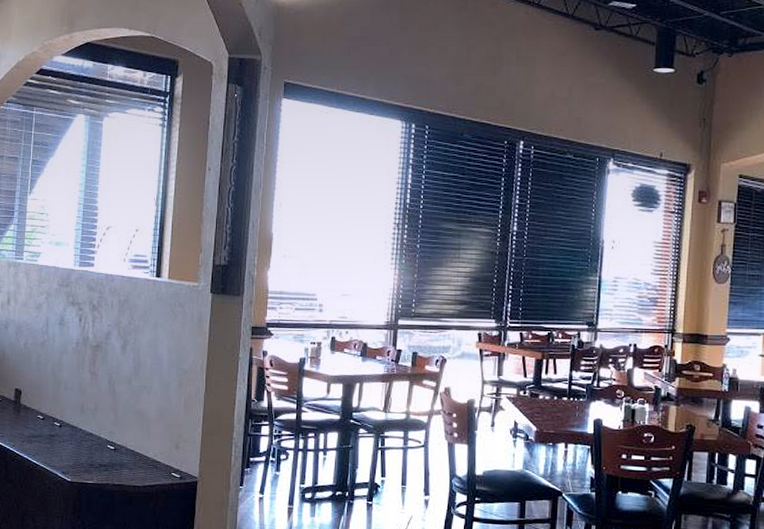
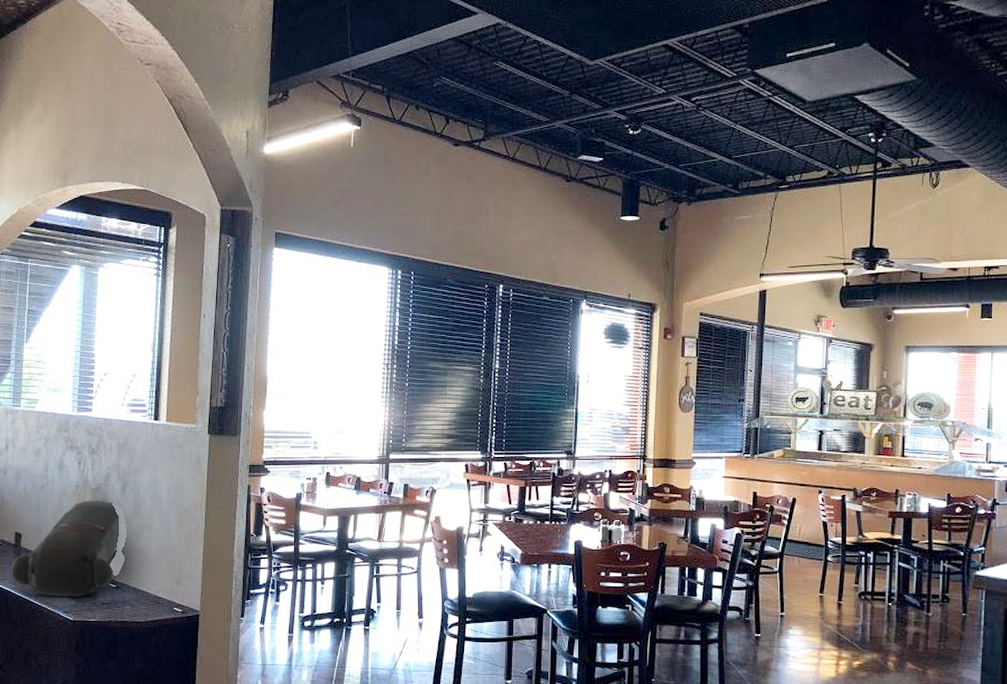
backpack: none [9,358,118,458] -> present [10,500,119,597]

